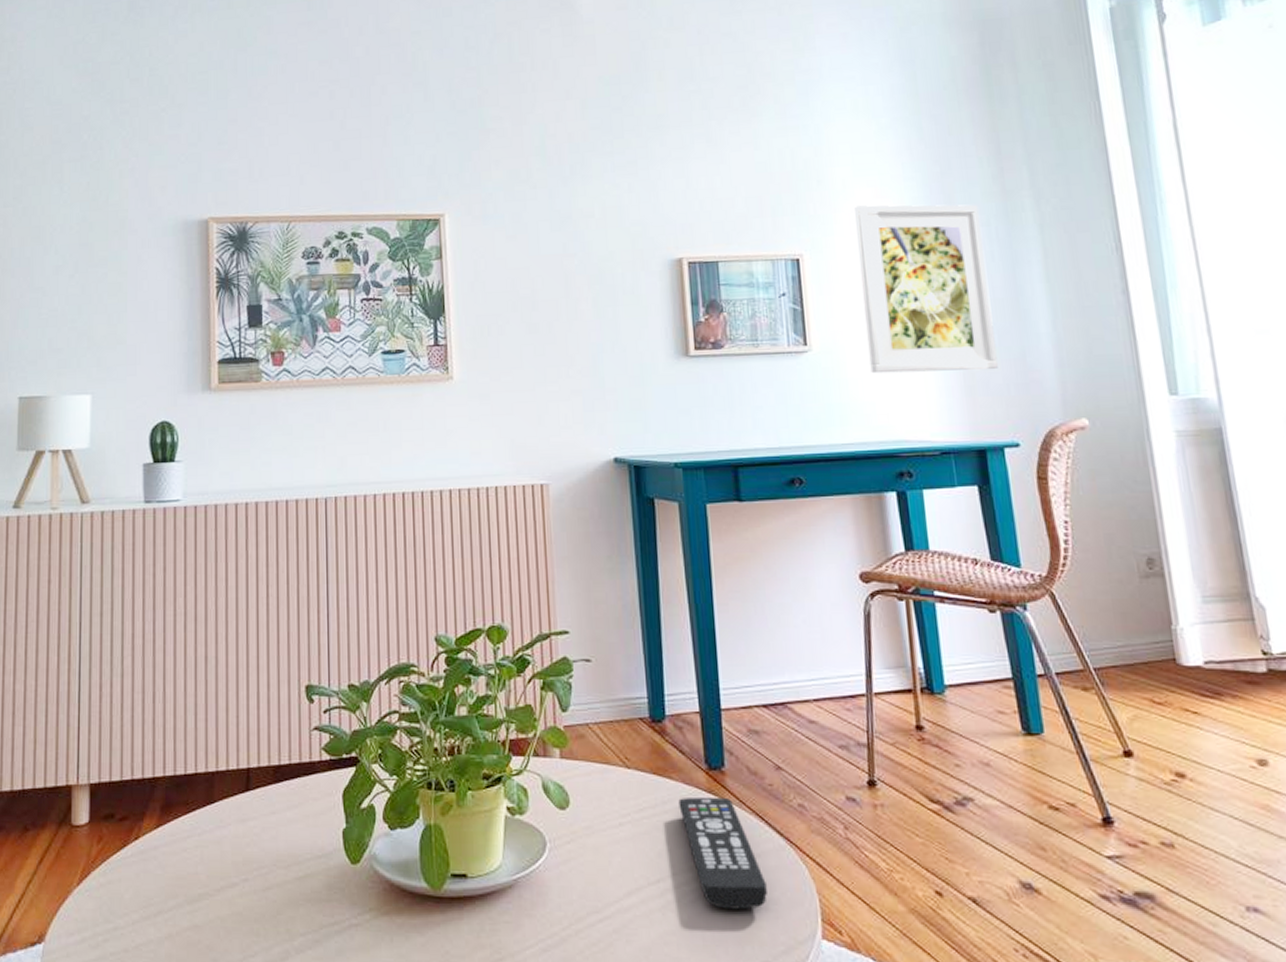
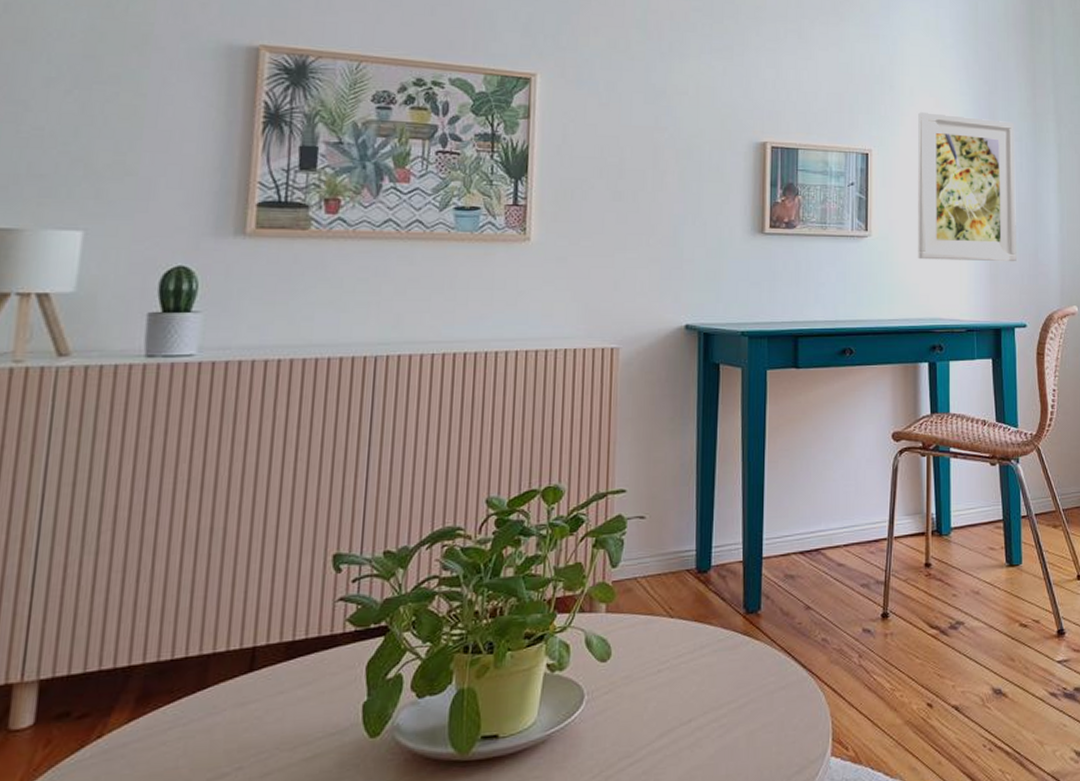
remote control: present [678,796,767,910] -> none [716,637,788,740]

